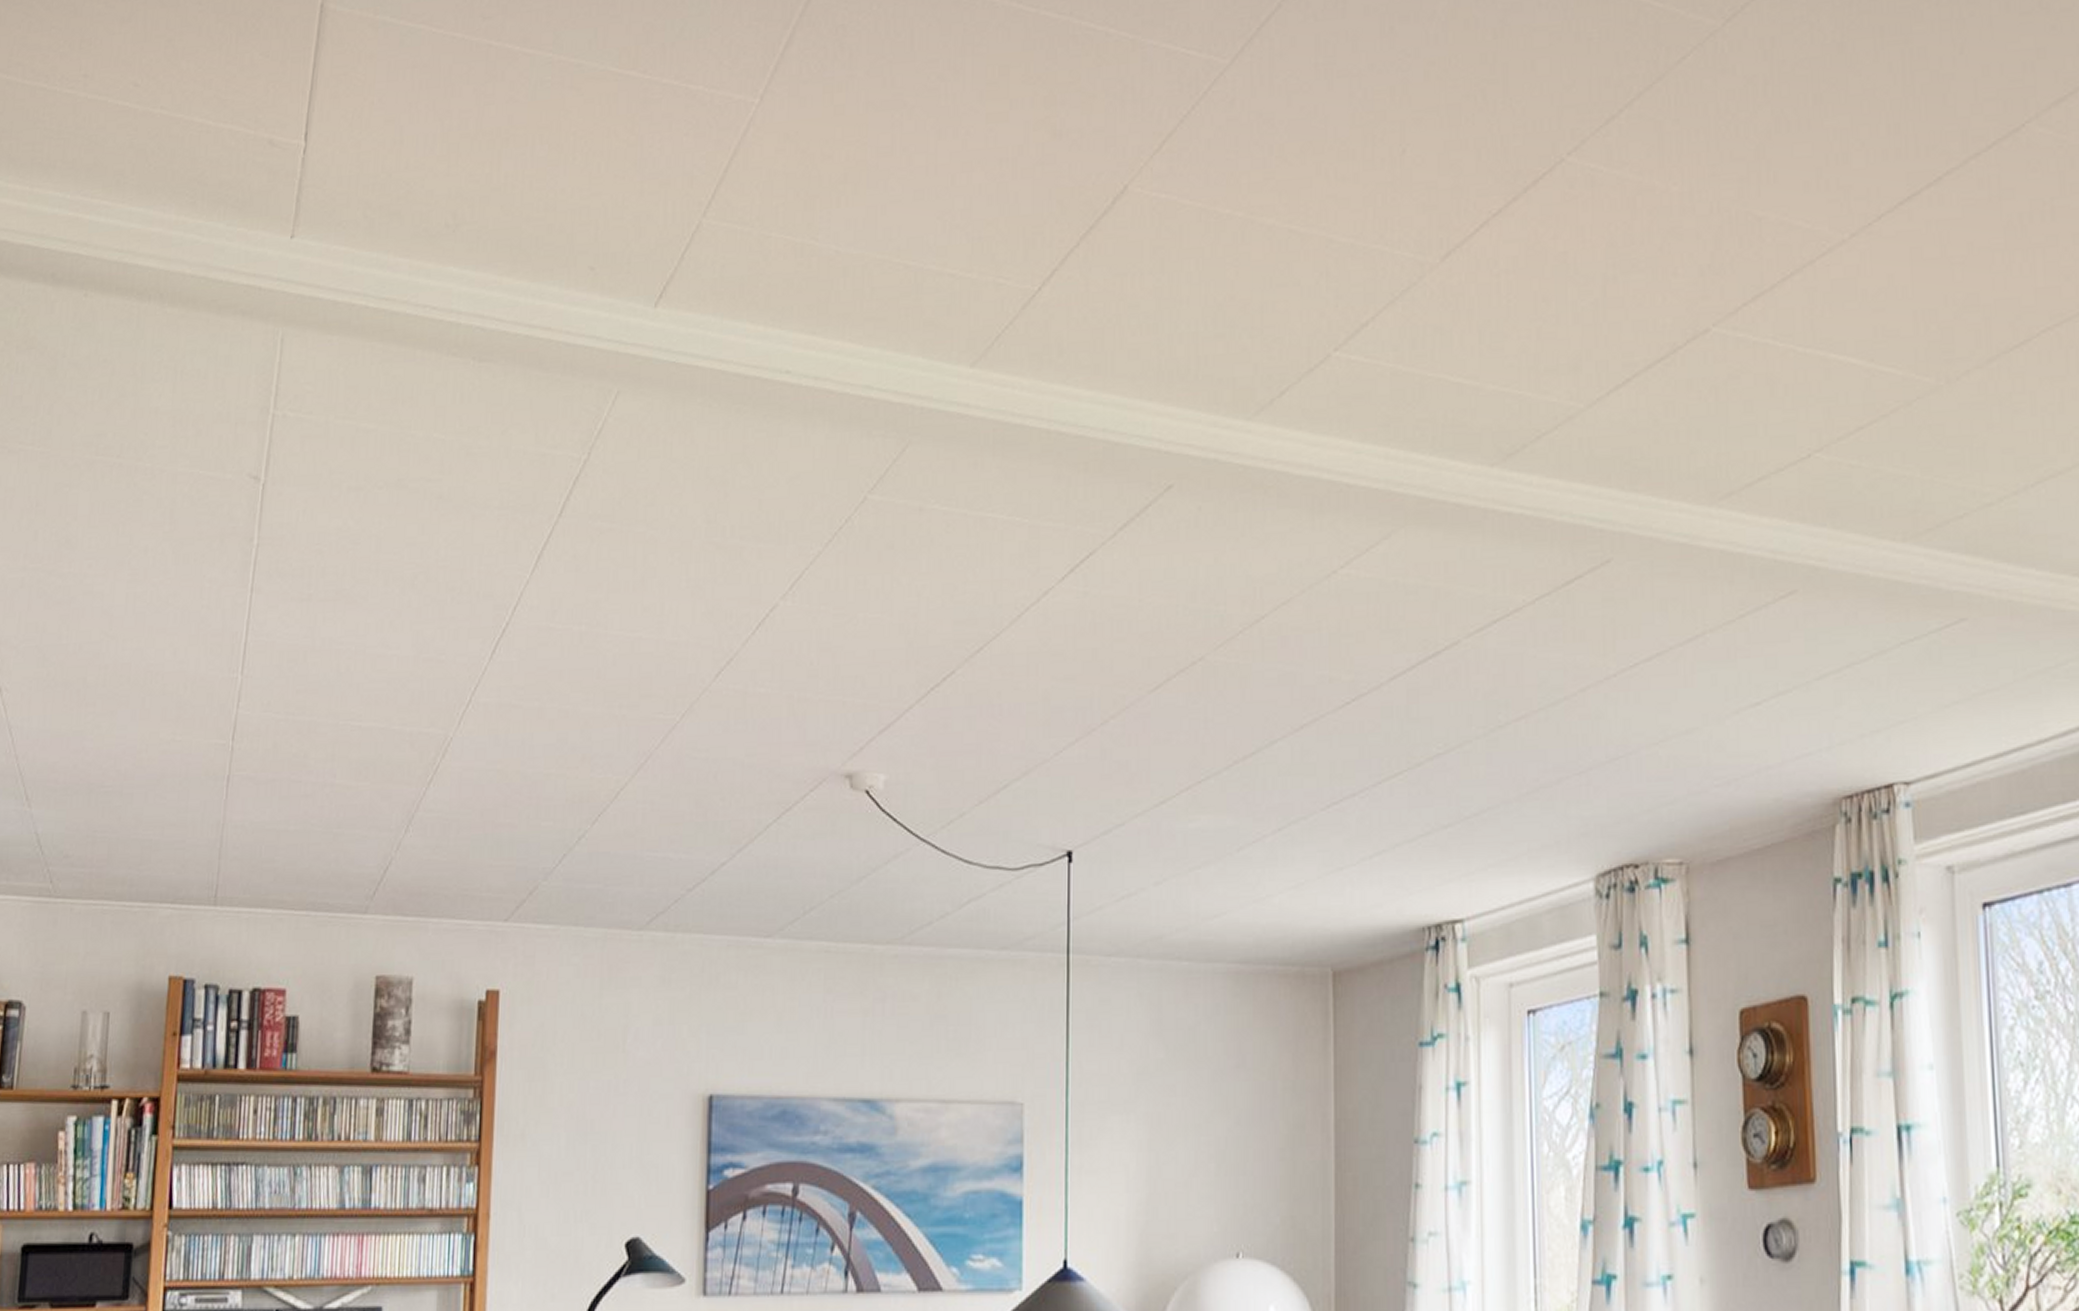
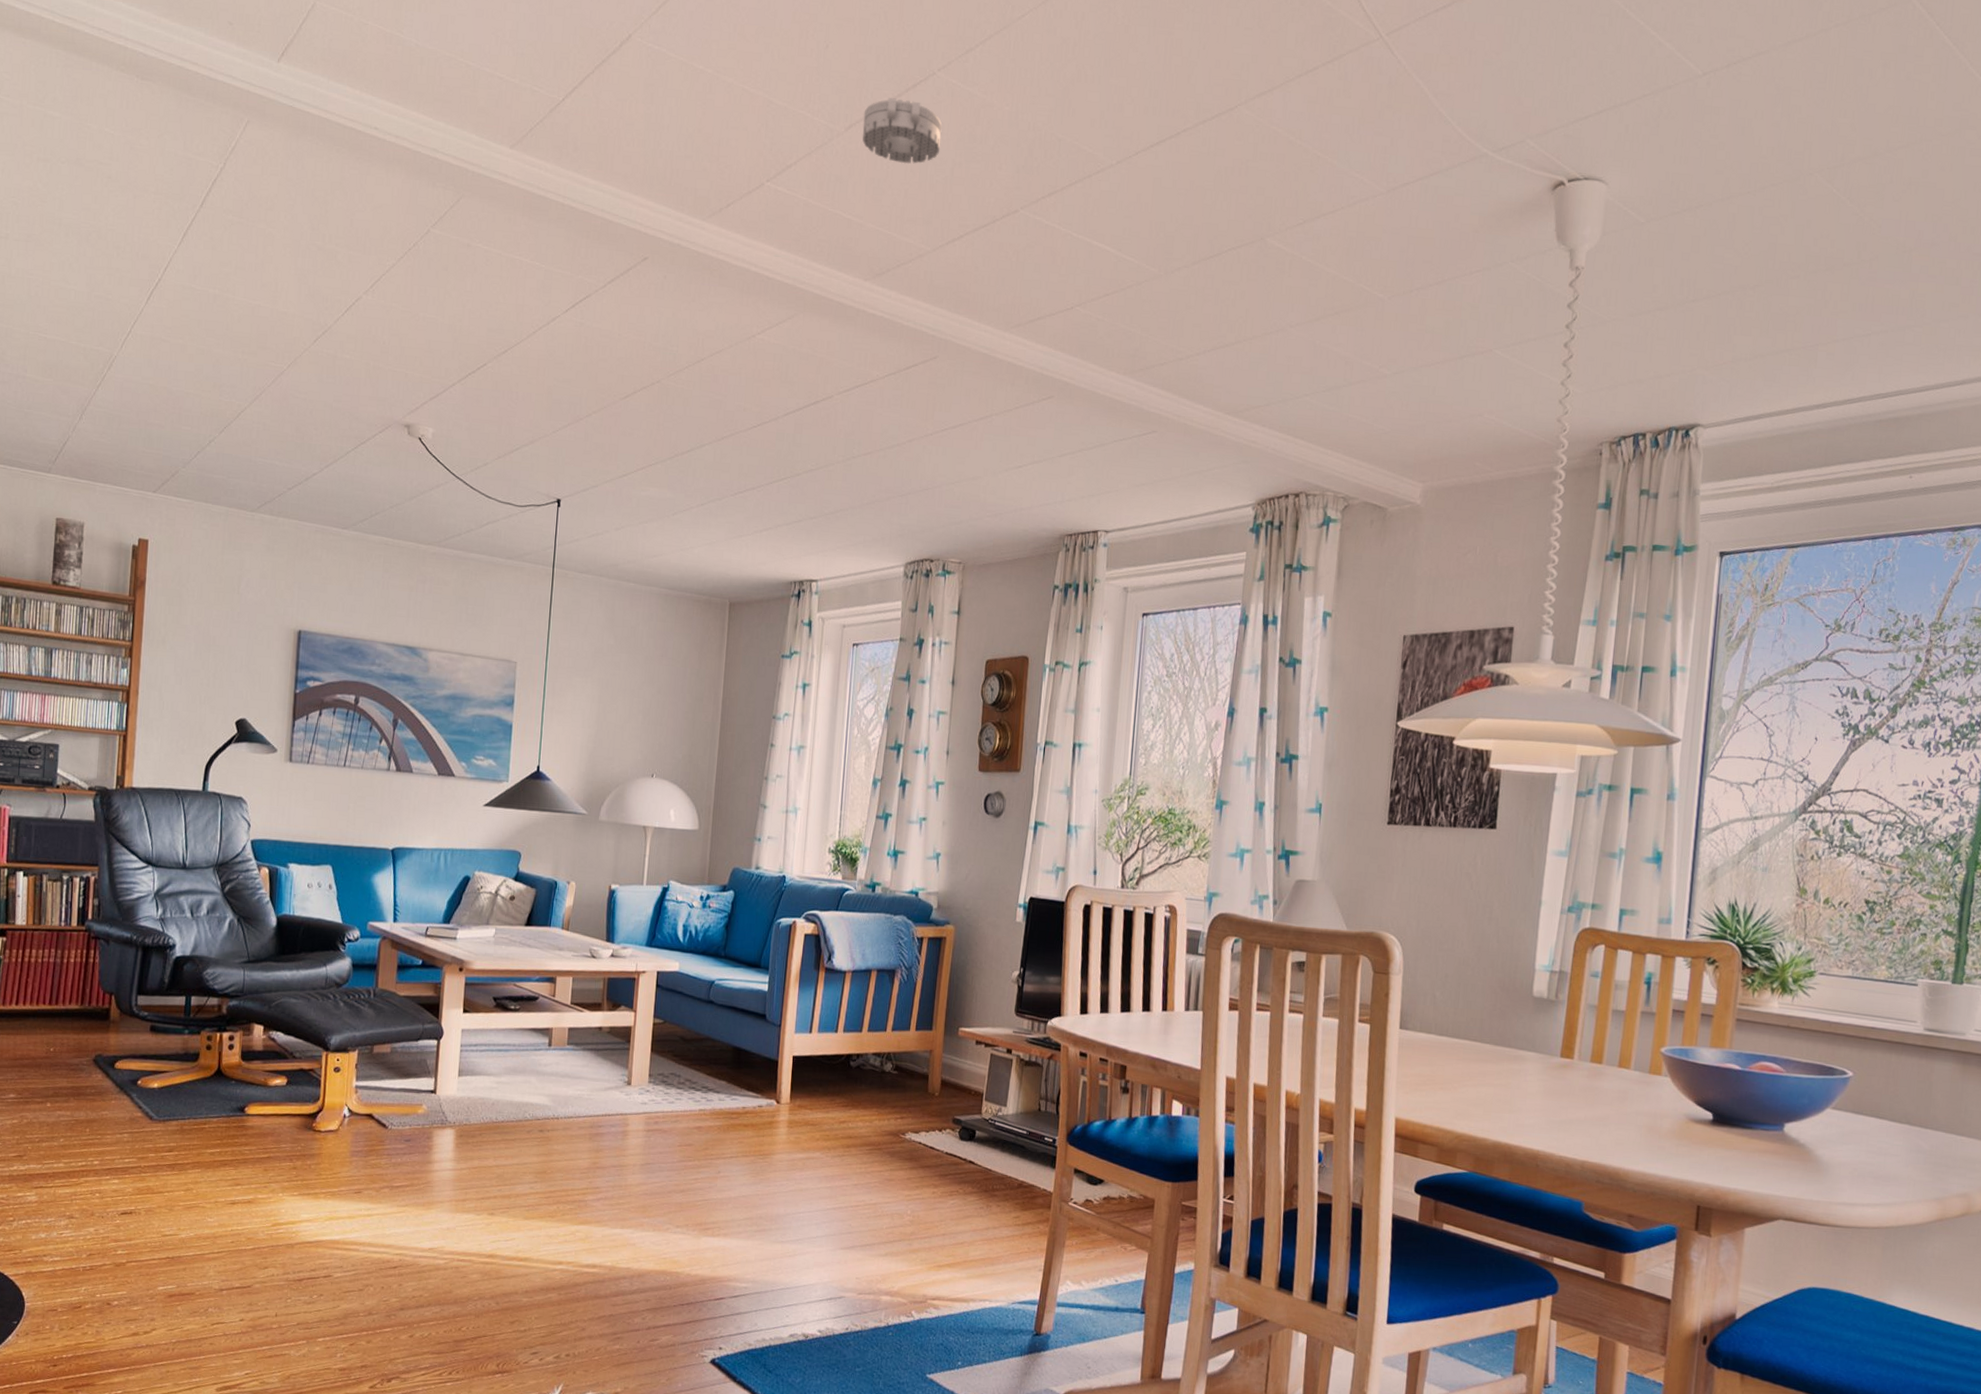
smoke detector: none [1465,202,1583,293] -> present [862,97,942,165]

